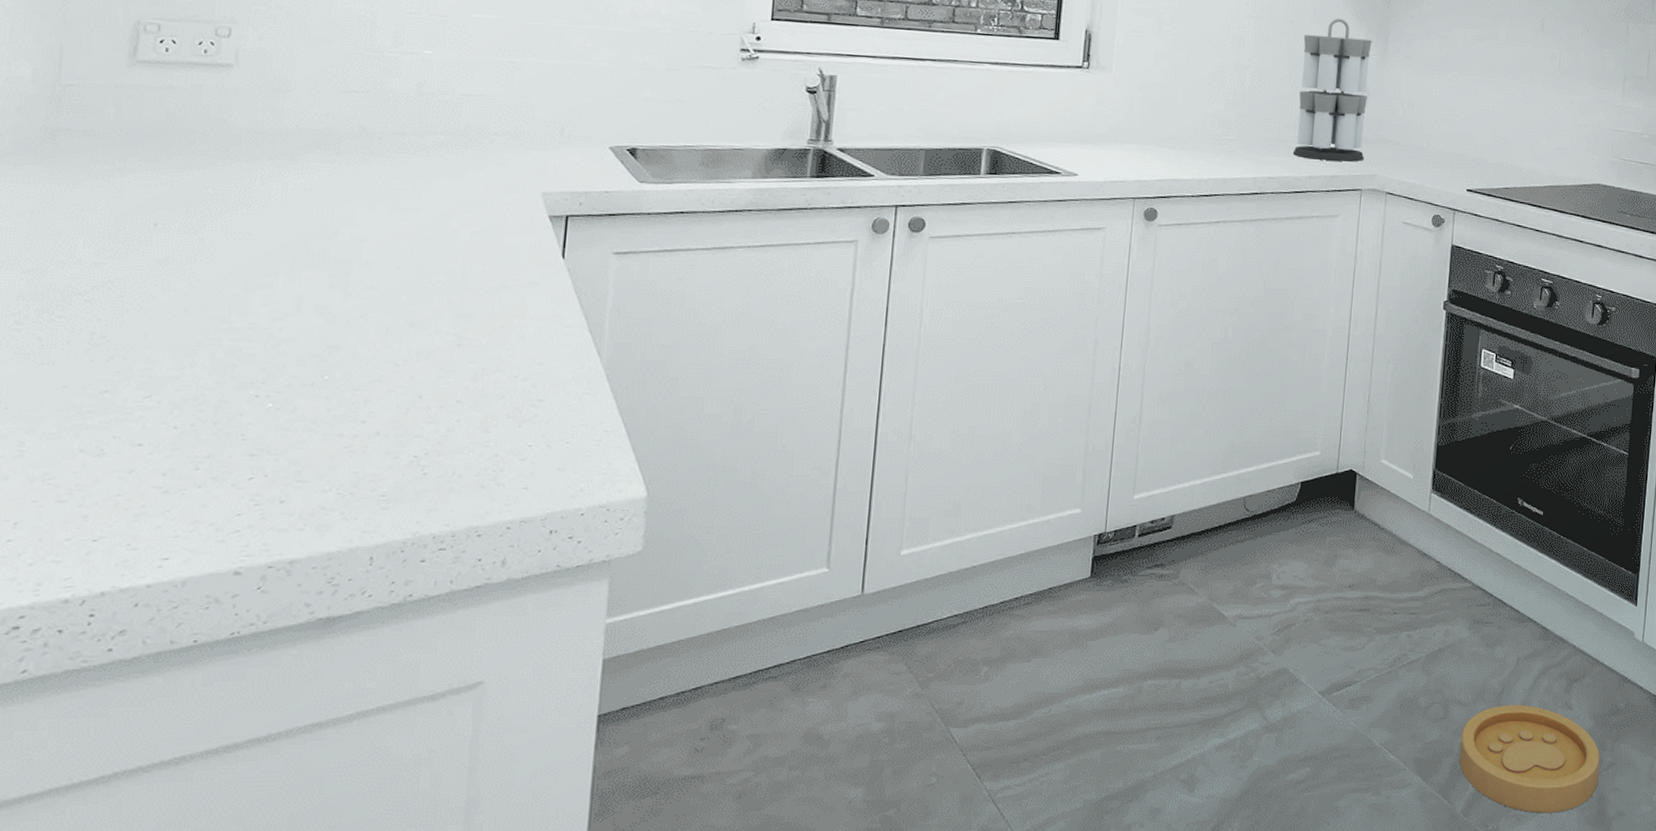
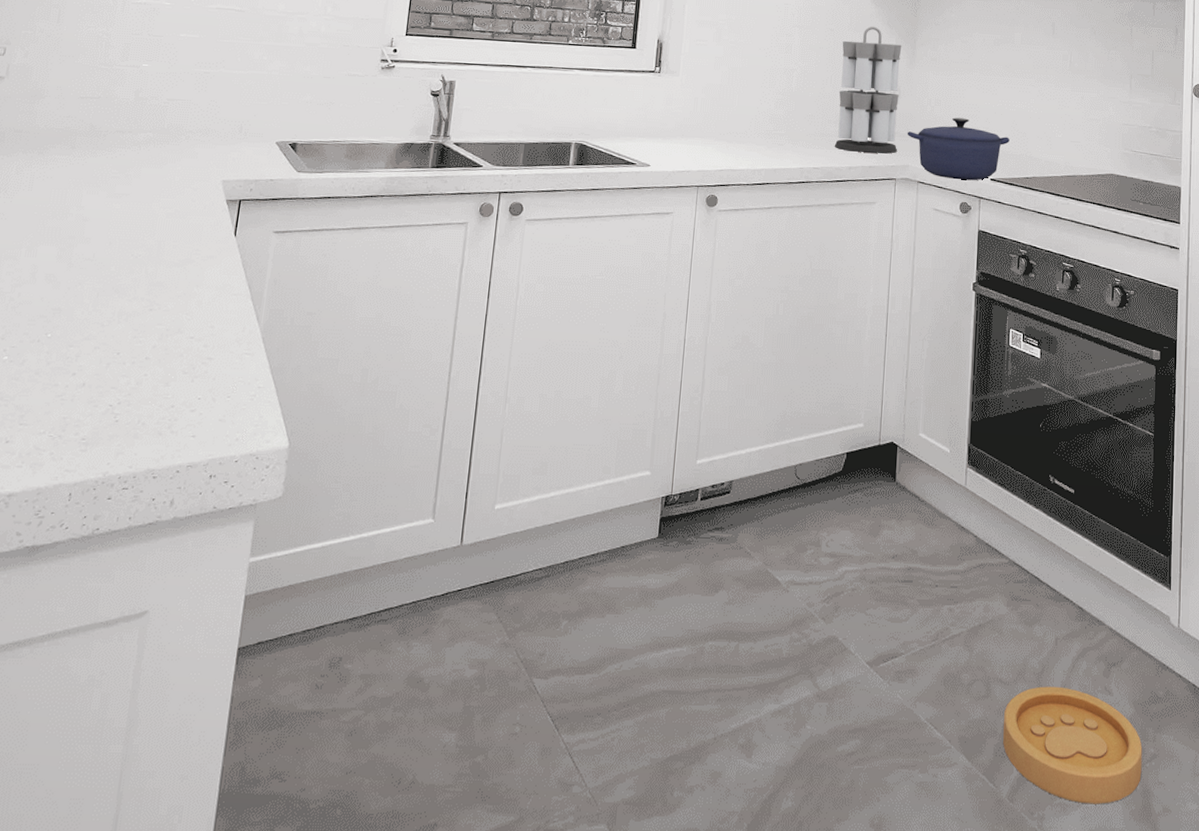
cooking pot: none [1375,122,1490,192] -> present [907,117,1010,181]

